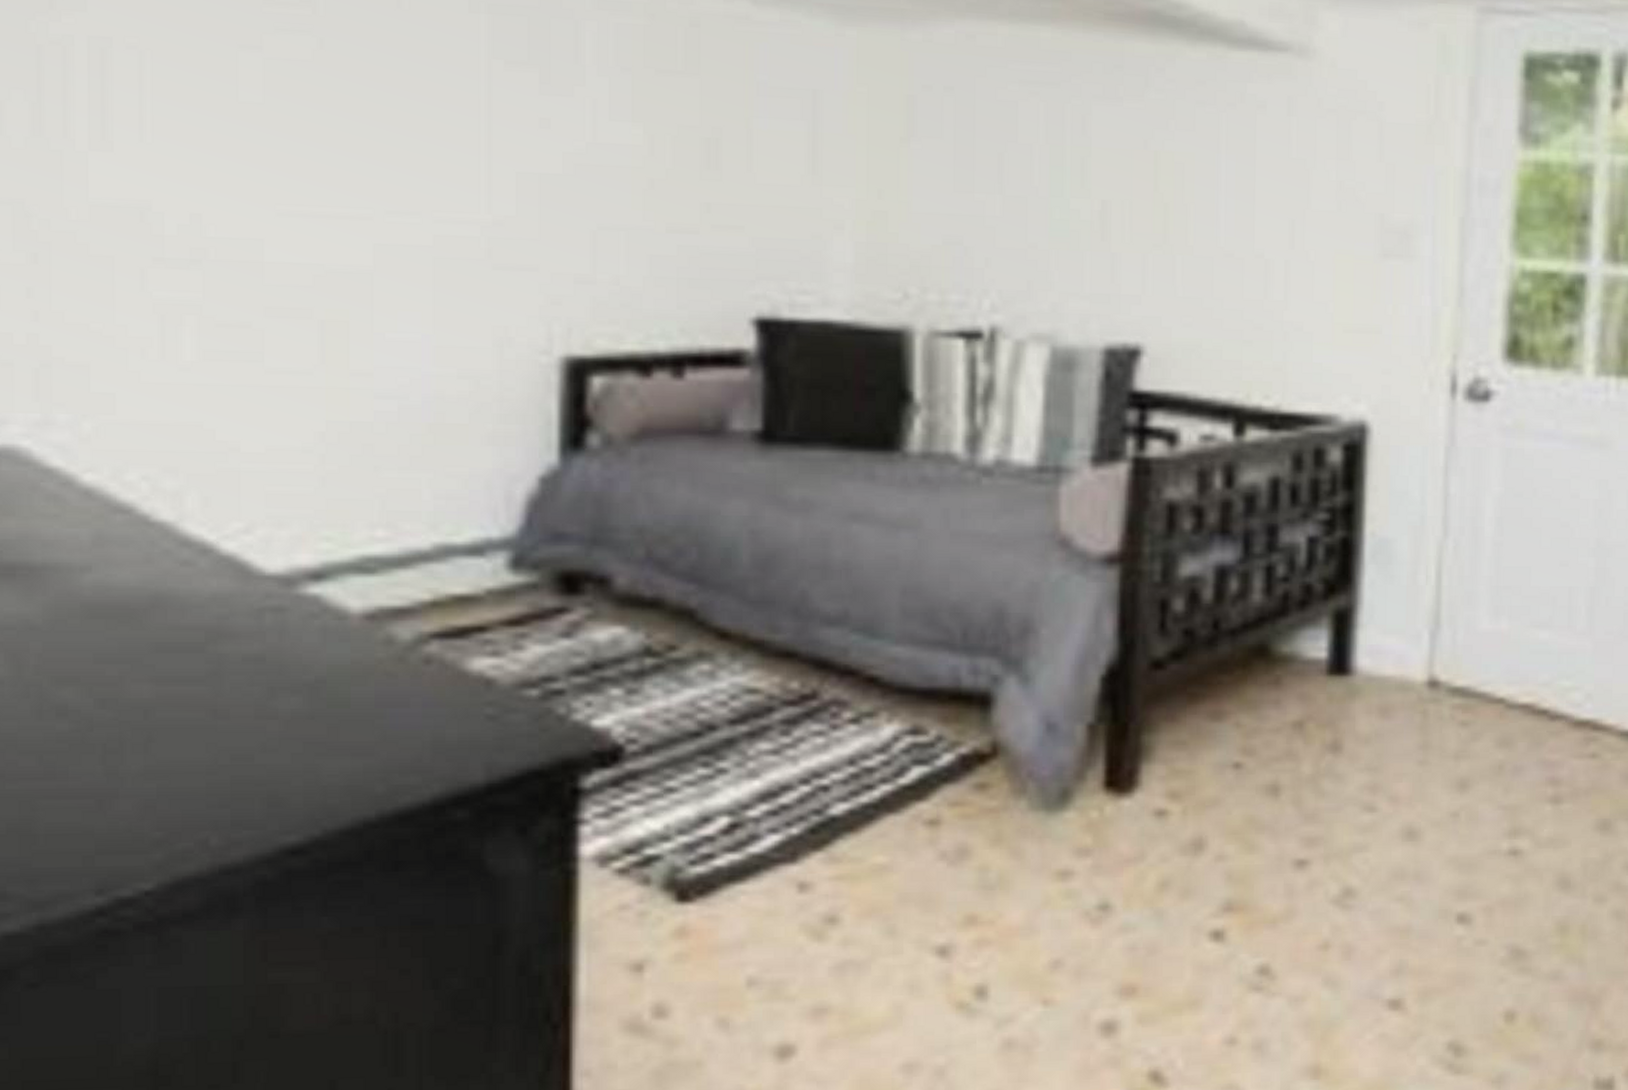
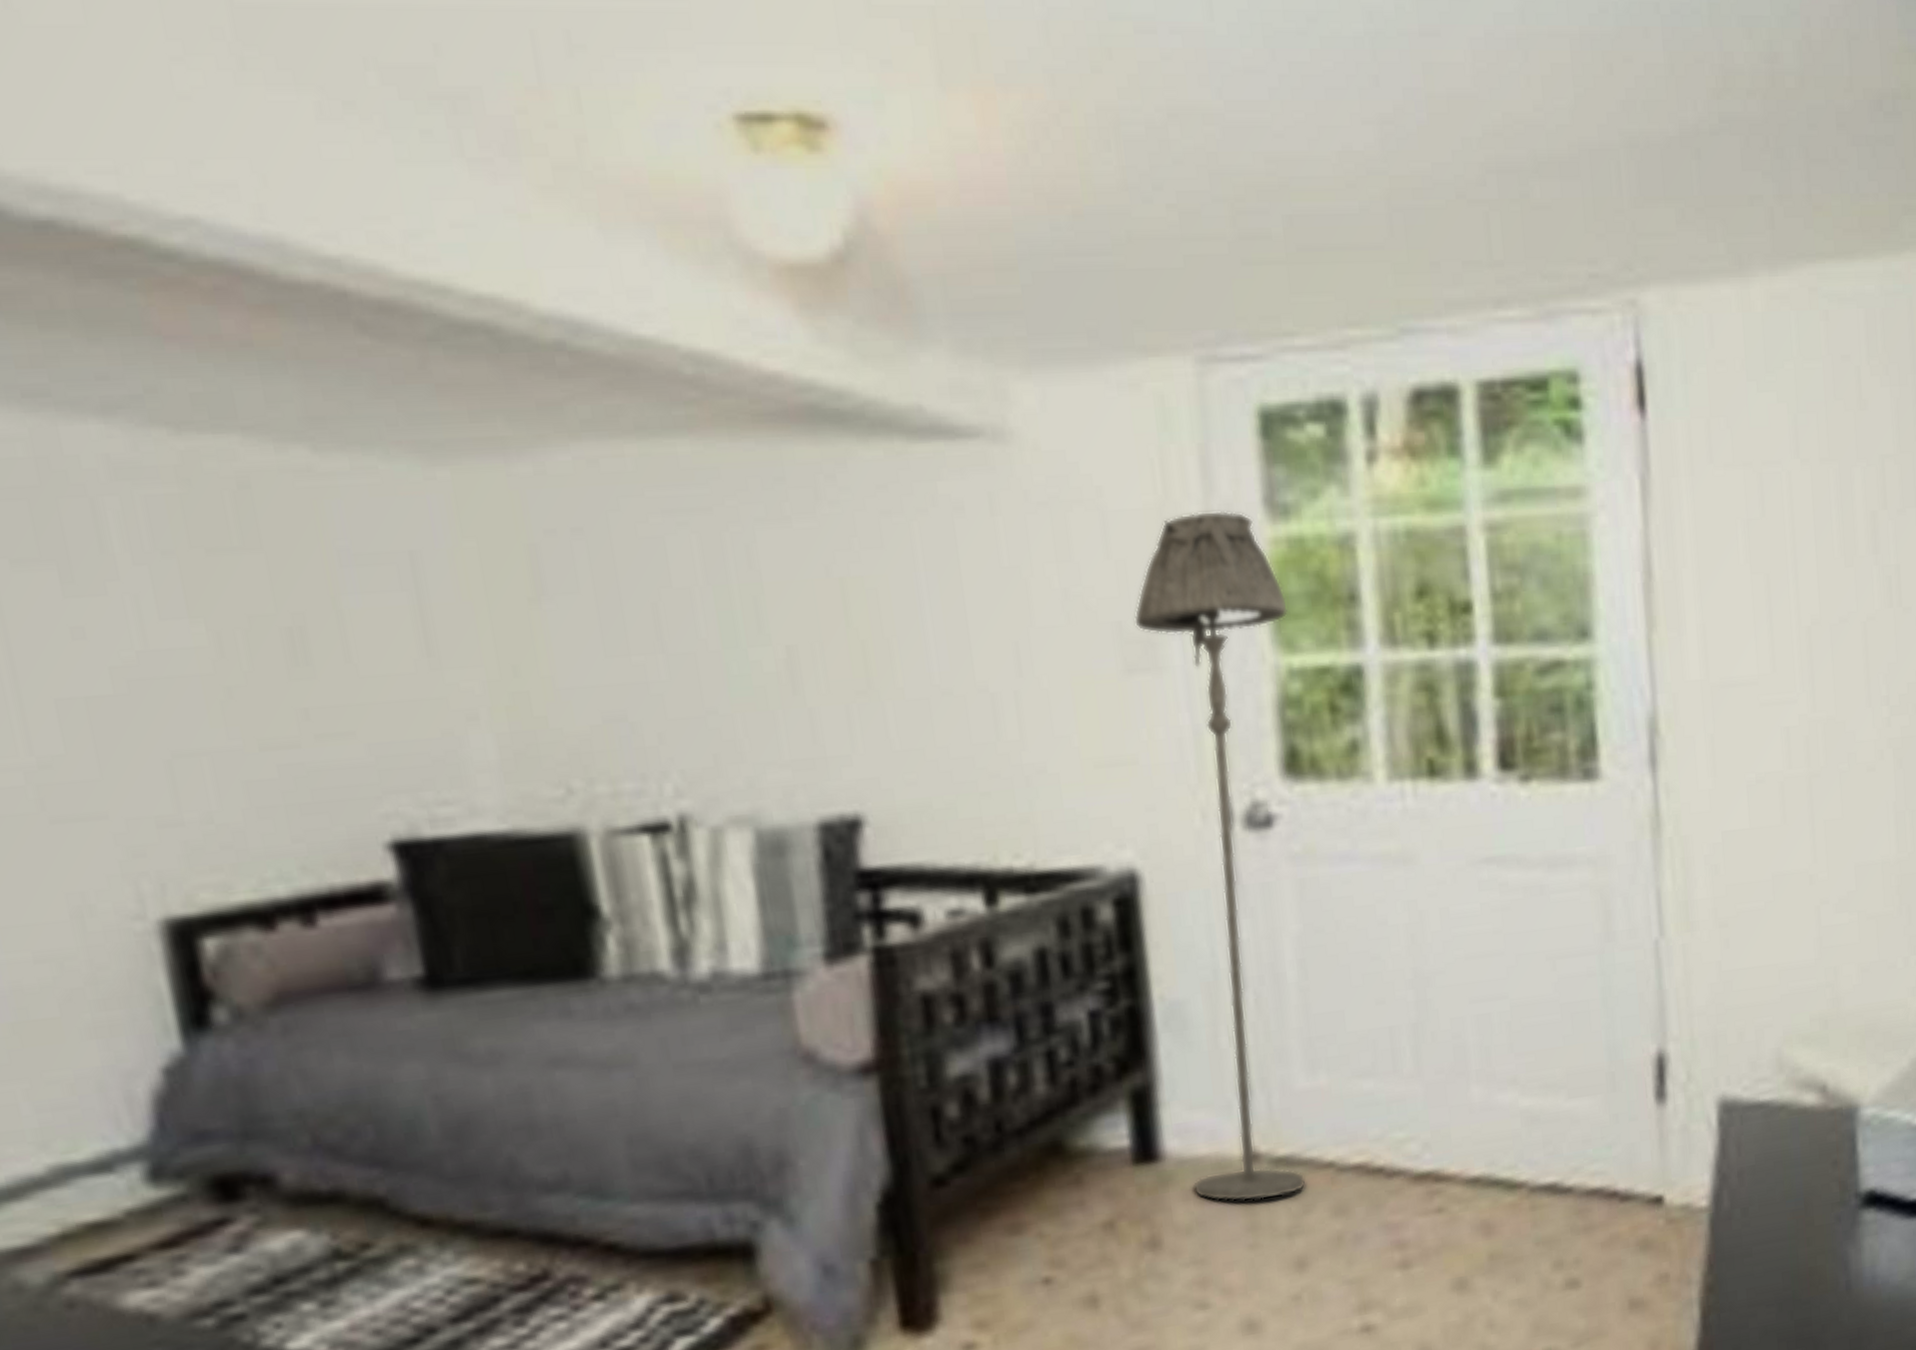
floor lamp: none [1376,132,1528,723] -> present [1133,510,1306,1202]

